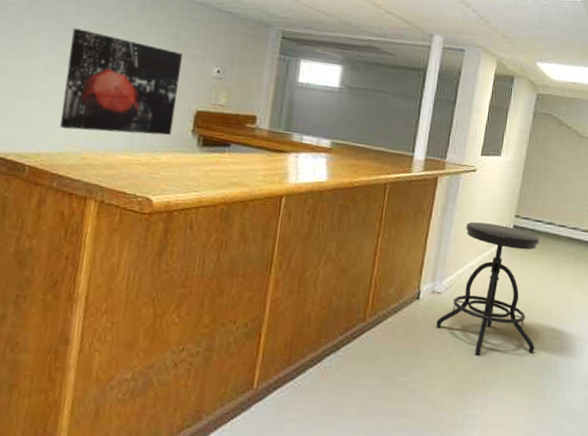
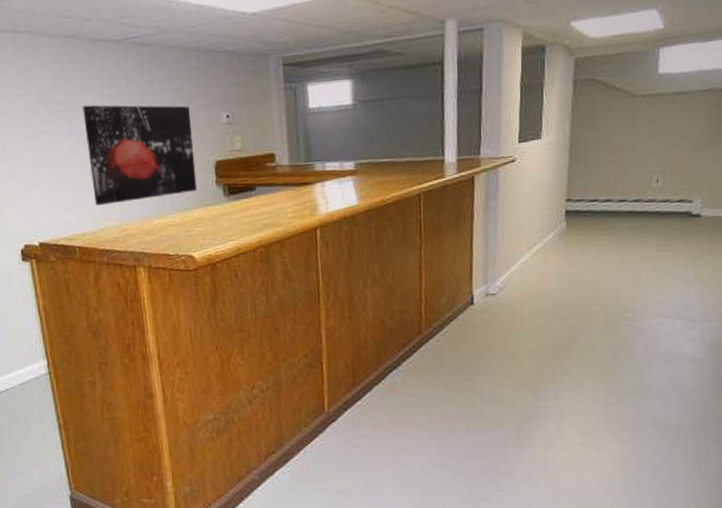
stool: present [436,222,540,356] -> none [495,213,606,349]

